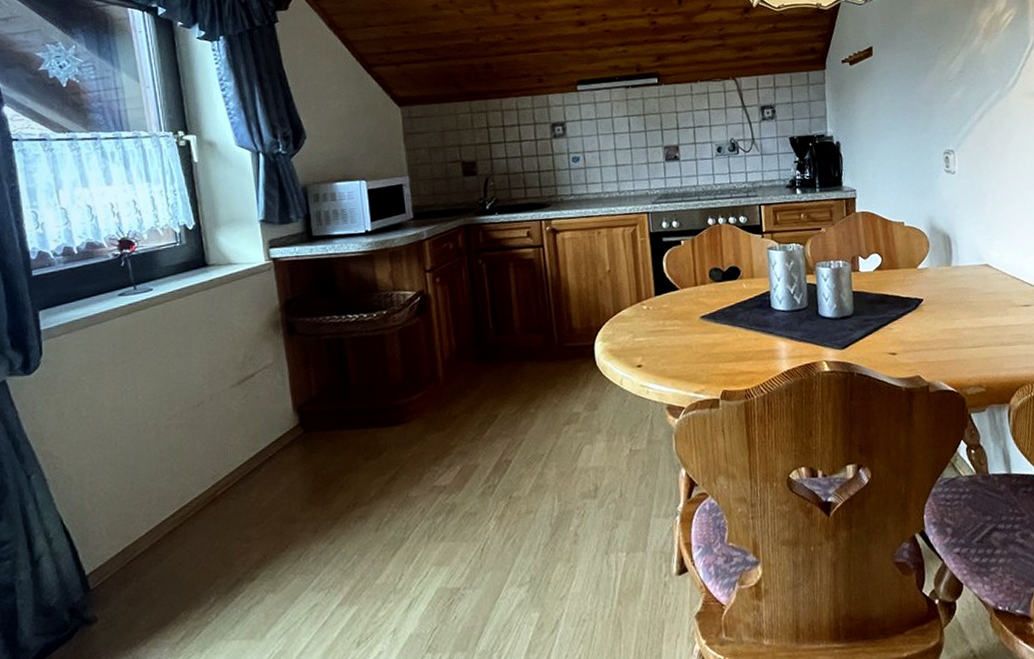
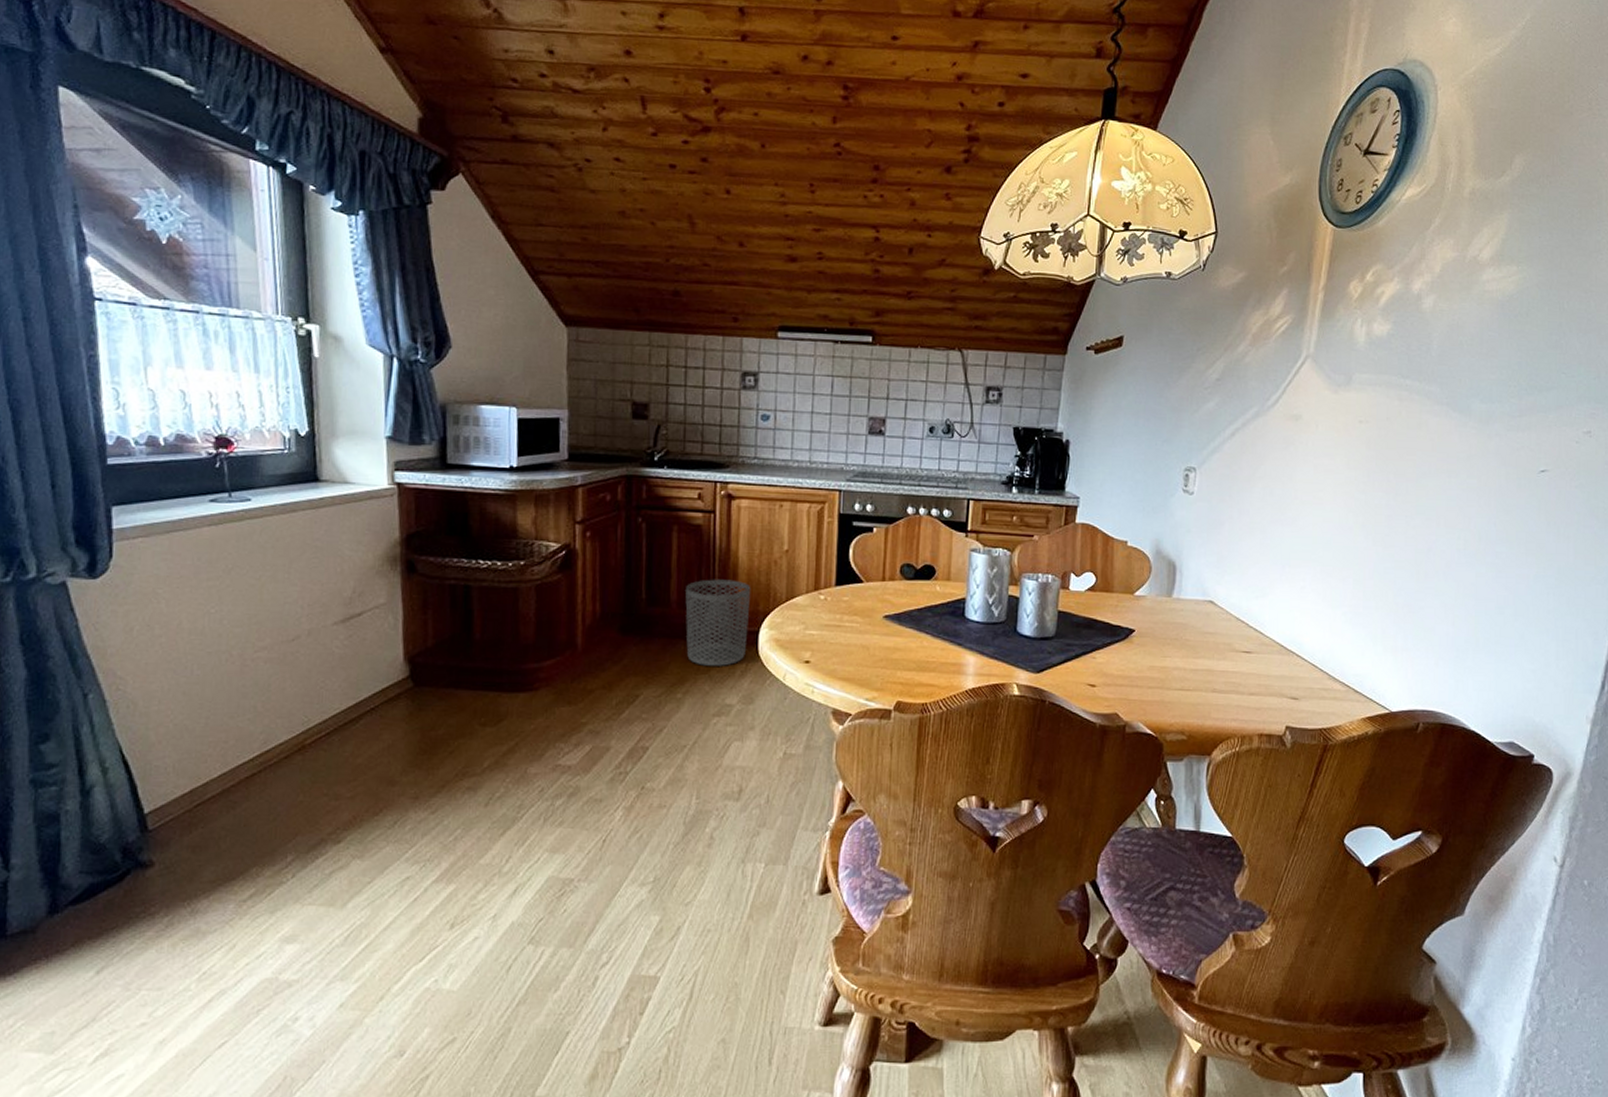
waste bin: none [526,302,585,382] -> present [685,579,751,666]

